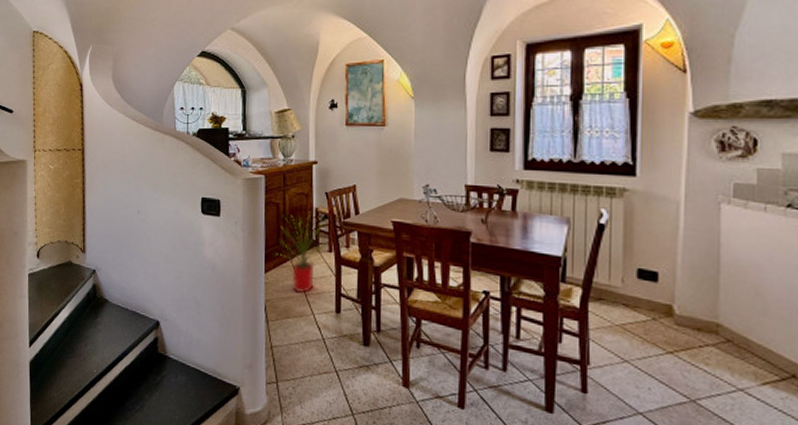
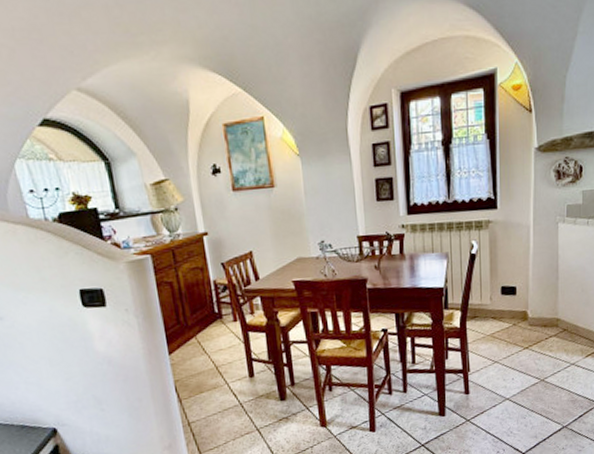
house plant: present [276,212,328,294] -> none [178,285,232,368]

